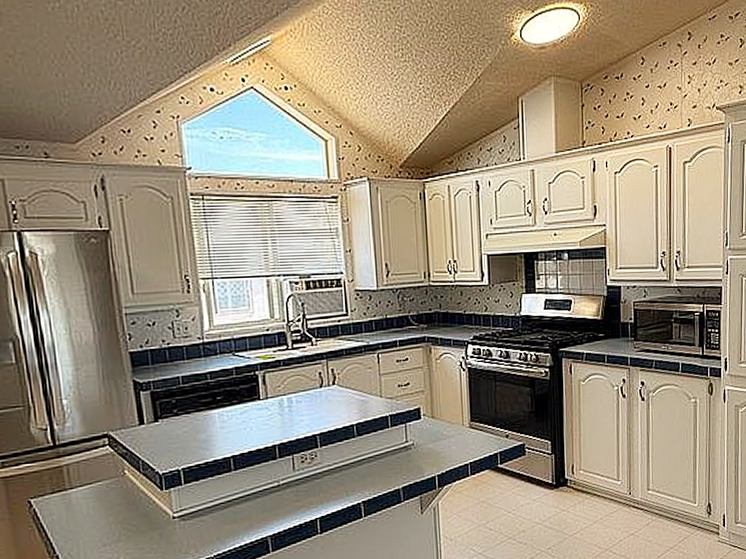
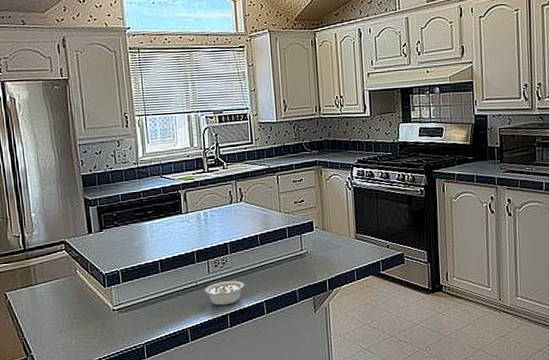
legume: none [288,479,344,509] -> present [204,280,250,306]

